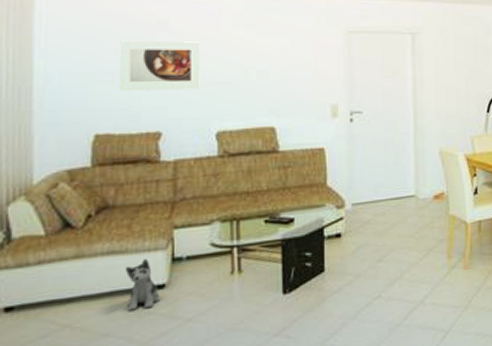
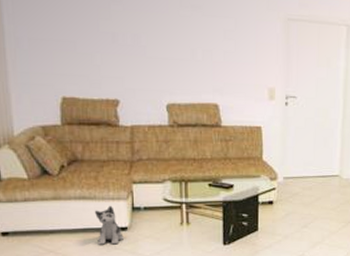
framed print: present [119,40,201,91] -> none [78,11,152,64]

